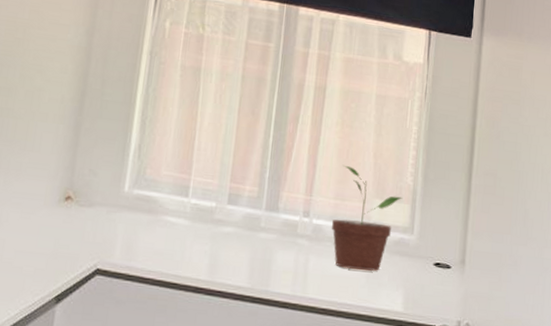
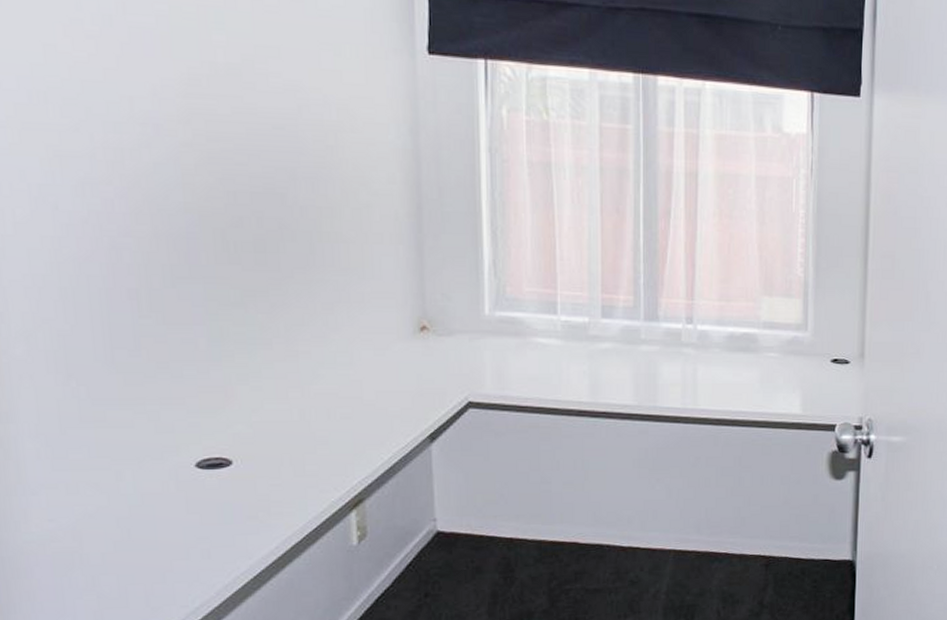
potted plant: present [332,164,403,271] -> none [719,261,794,374]

